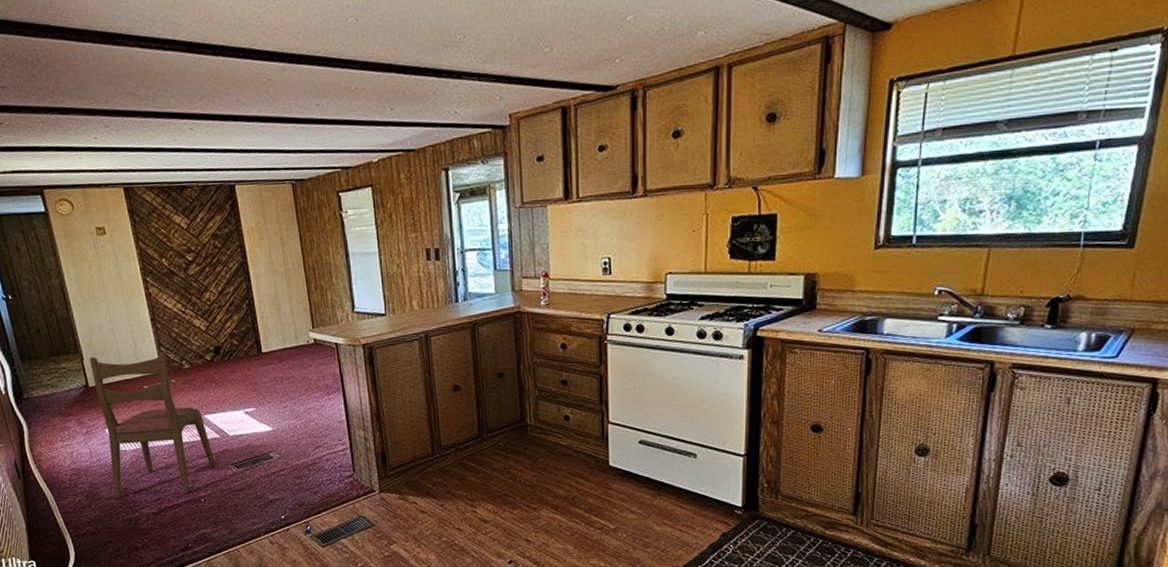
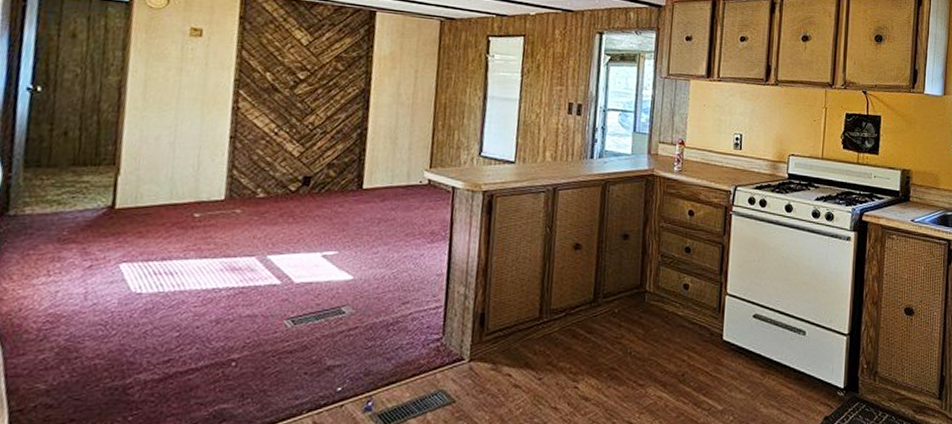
dining chair: present [89,352,216,499] -> none [102,172,266,358]

